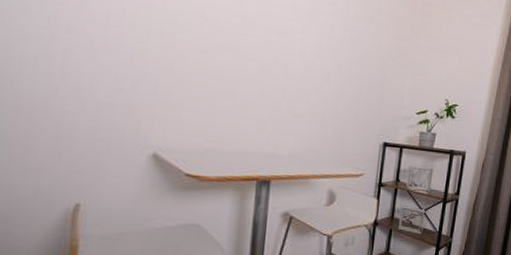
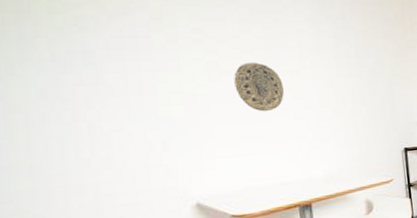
decorative plate: none [217,14,268,72] -> present [234,62,284,112]

